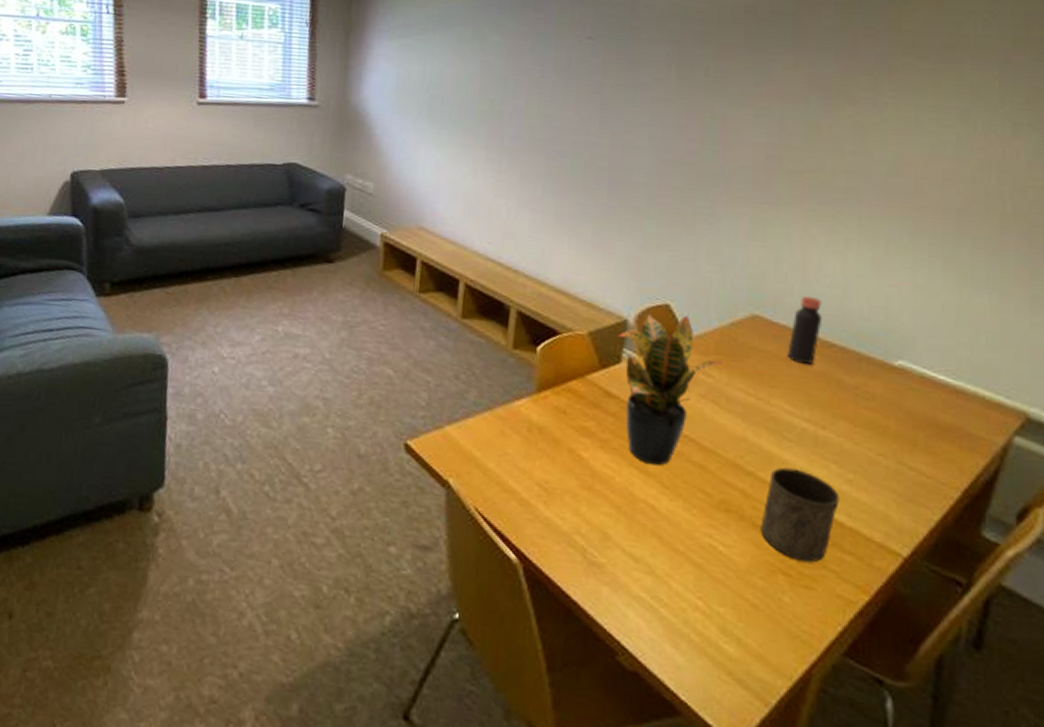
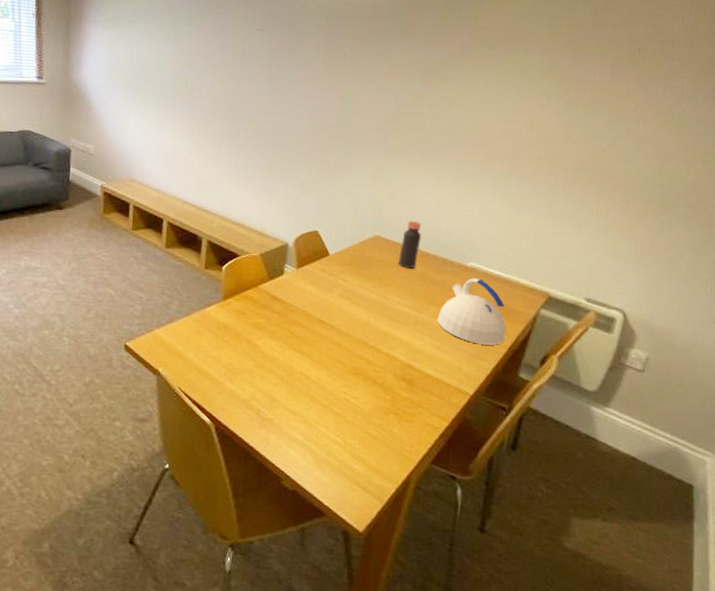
potted plant: present [617,314,723,465] -> none [281,238,355,346]
cup: present [760,467,840,563] -> none [379,341,431,404]
kettle: none [848,383,958,486] -> present [437,278,506,345]

